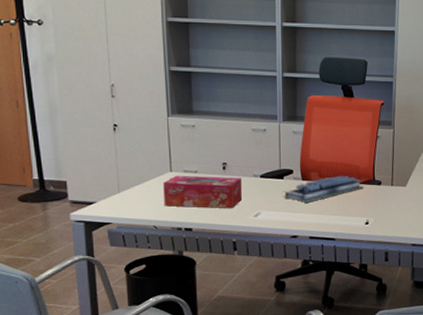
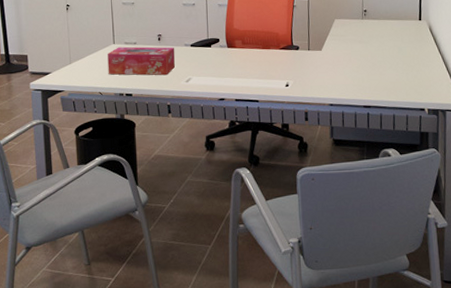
computer keyboard: present [281,175,363,203] -> none [209,42,283,68]

